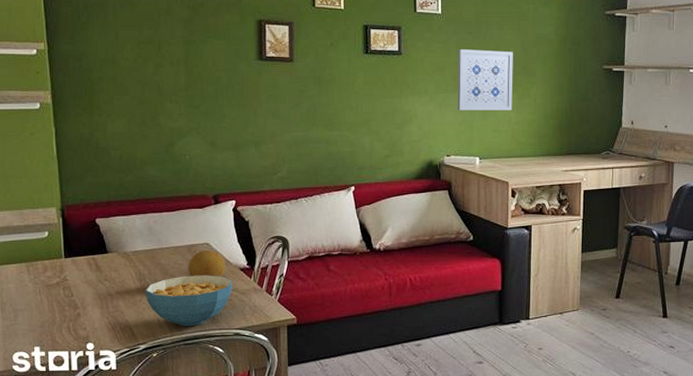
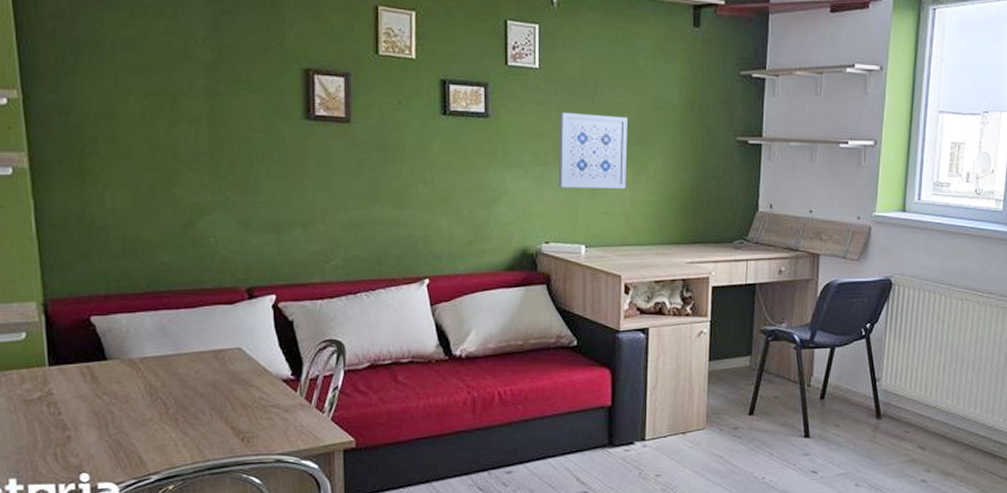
cereal bowl: present [145,275,233,327] -> none [157,388,274,452]
fruit: present [188,250,226,277] -> none [214,357,264,390]

